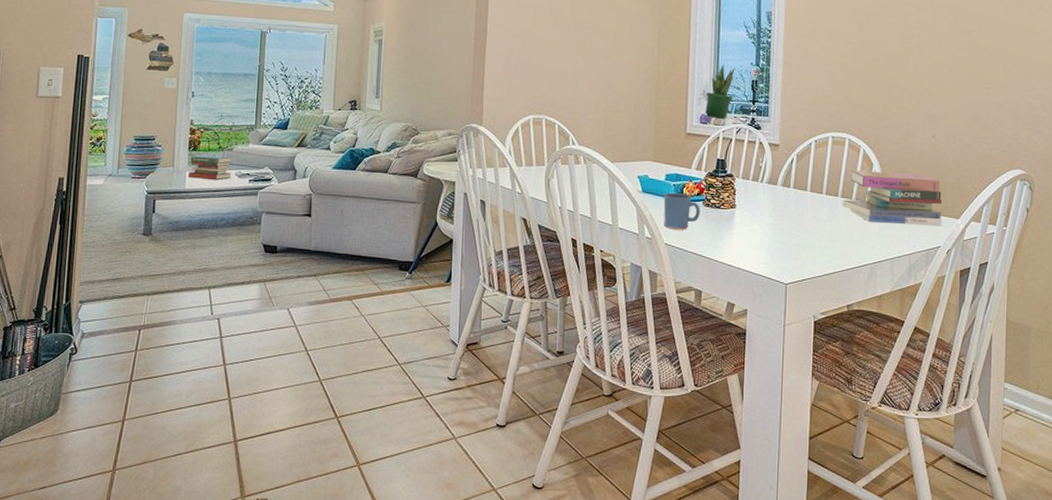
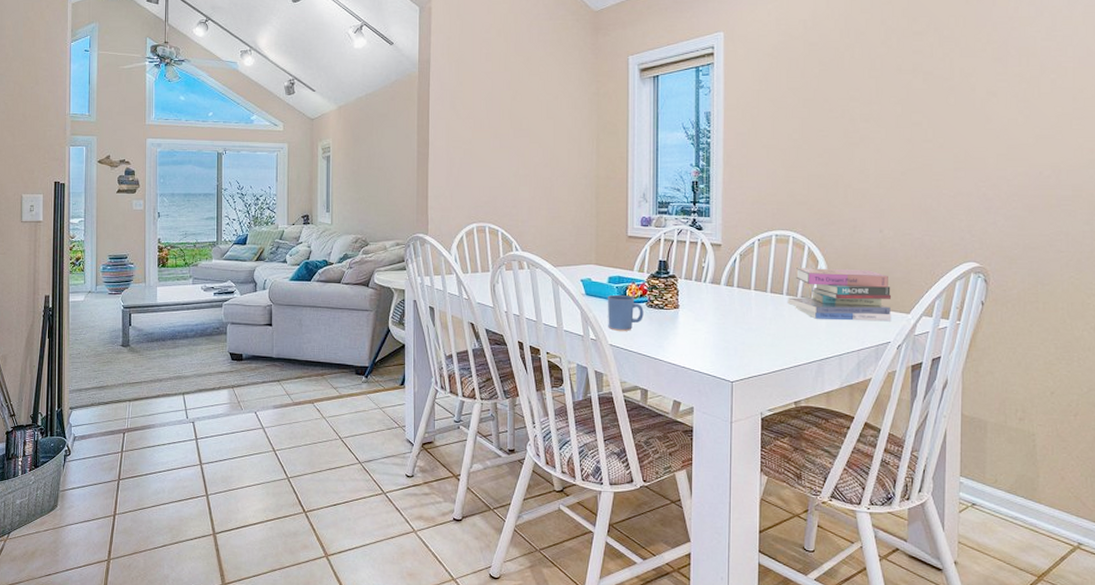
books: present [188,155,232,181] -> none [159,271,198,295]
planter: present [705,64,735,120] -> none [646,167,675,222]

